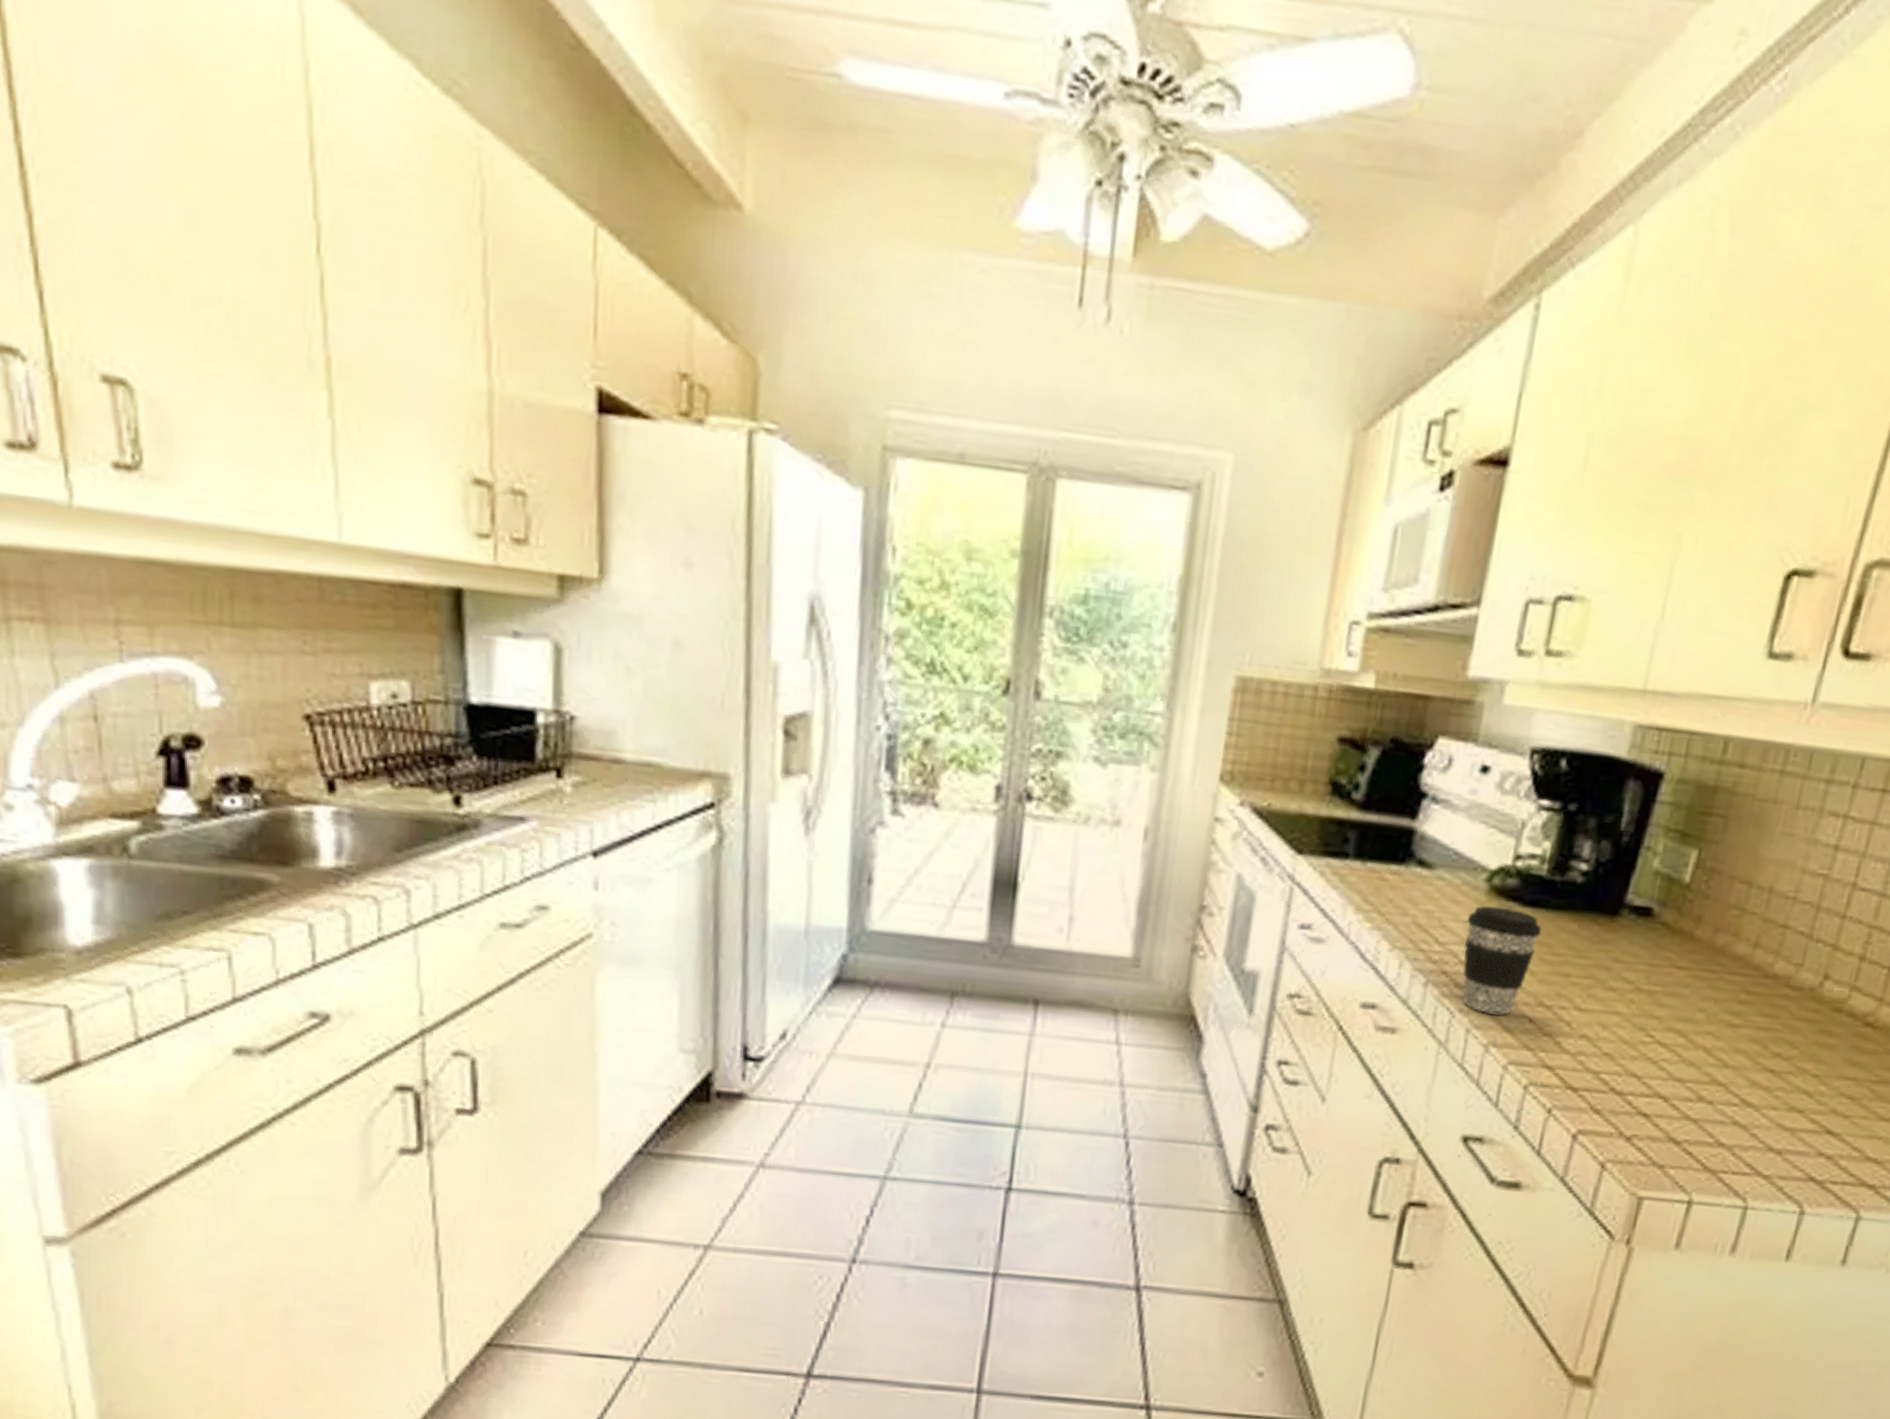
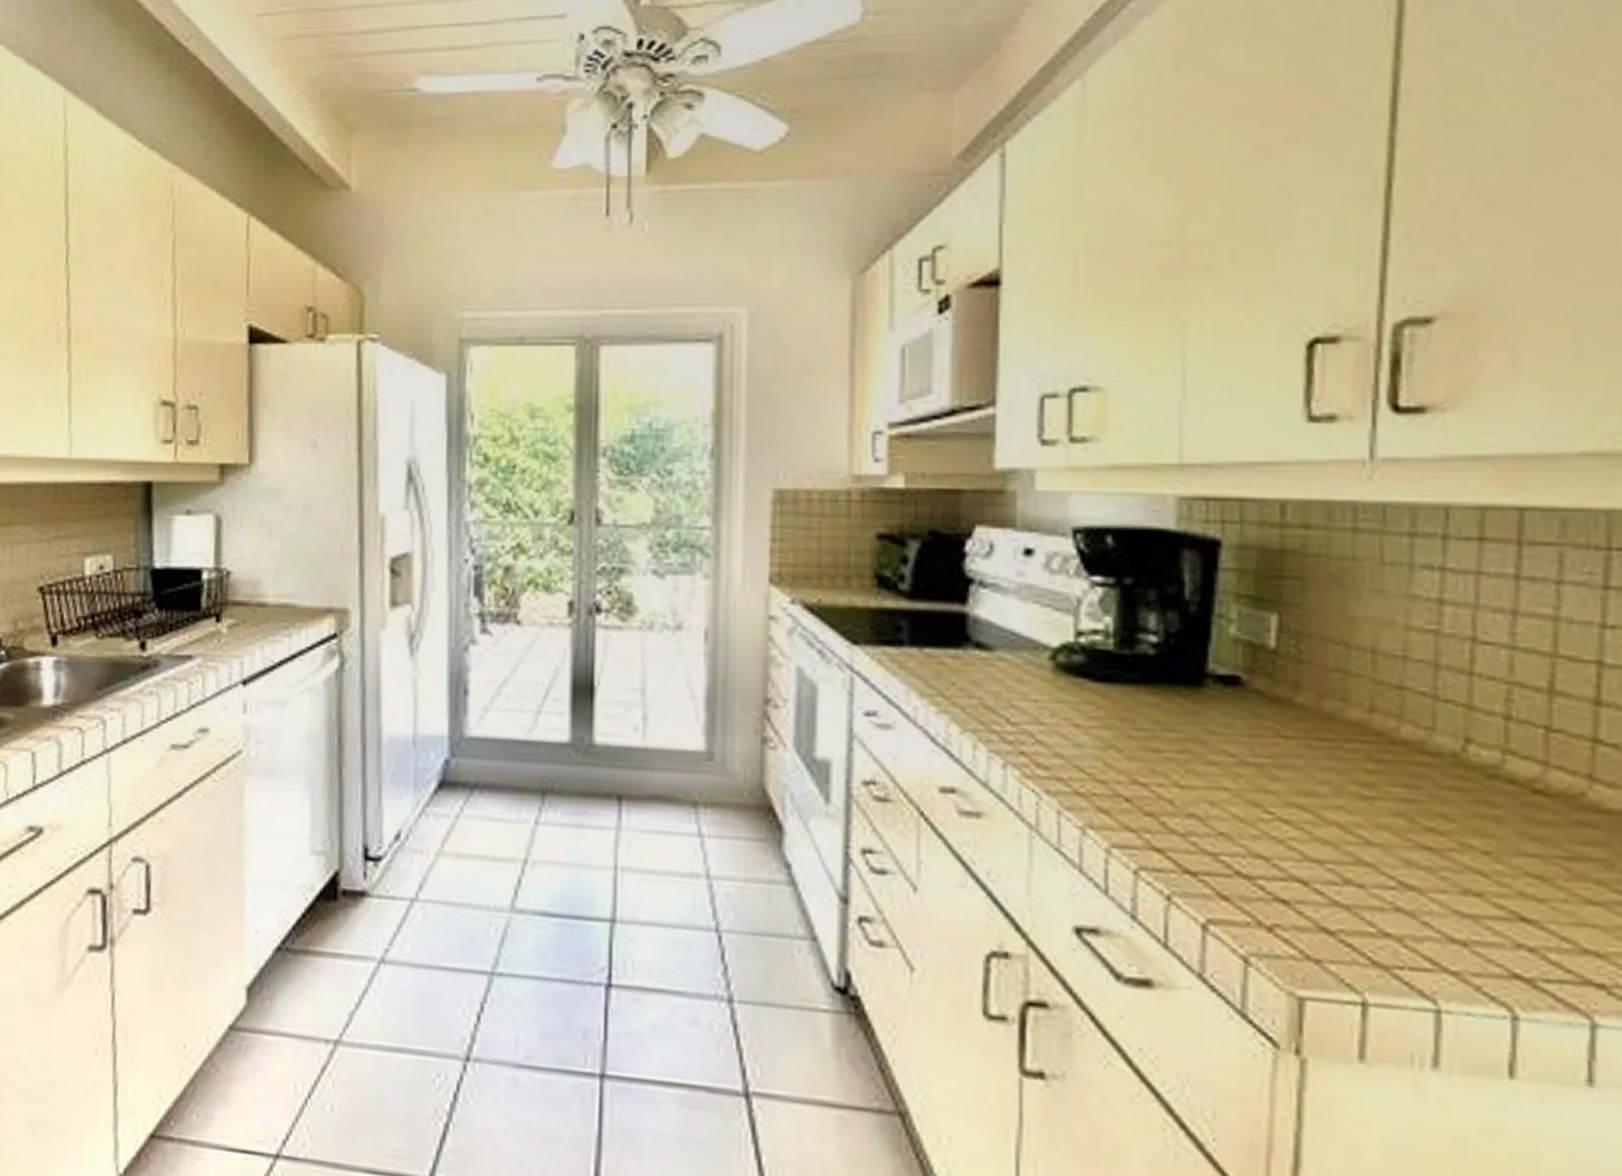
coffee cup: present [1463,906,1542,1015] -> none [1036,683,1121,795]

